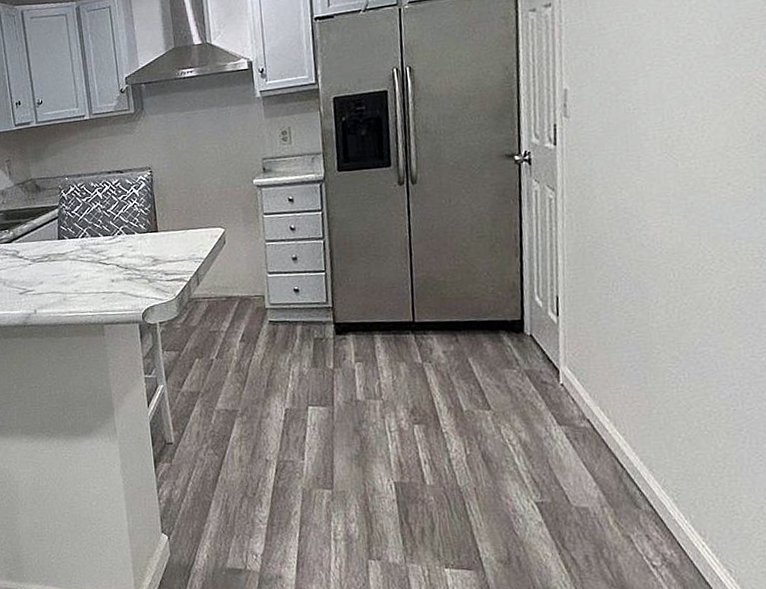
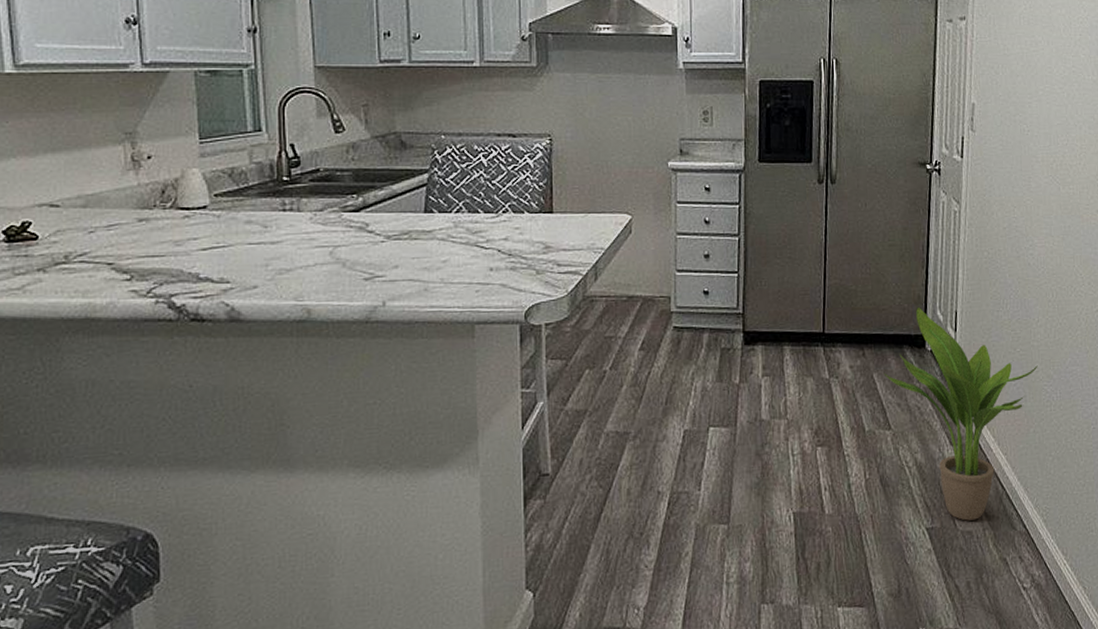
potted plant: none [479,294,659,498] -> present [883,307,1038,521]

